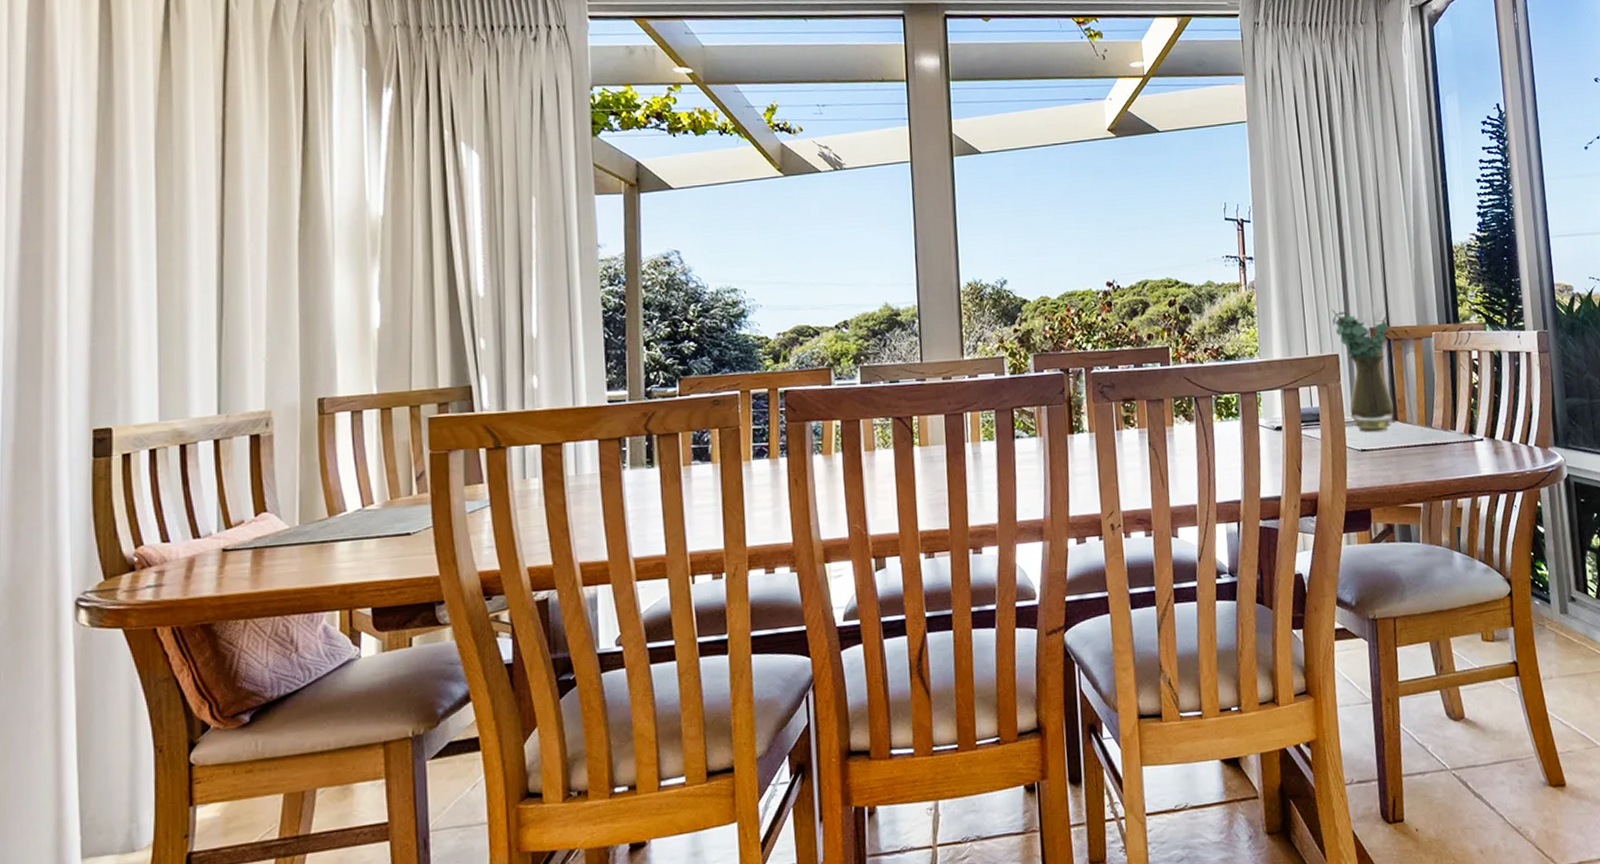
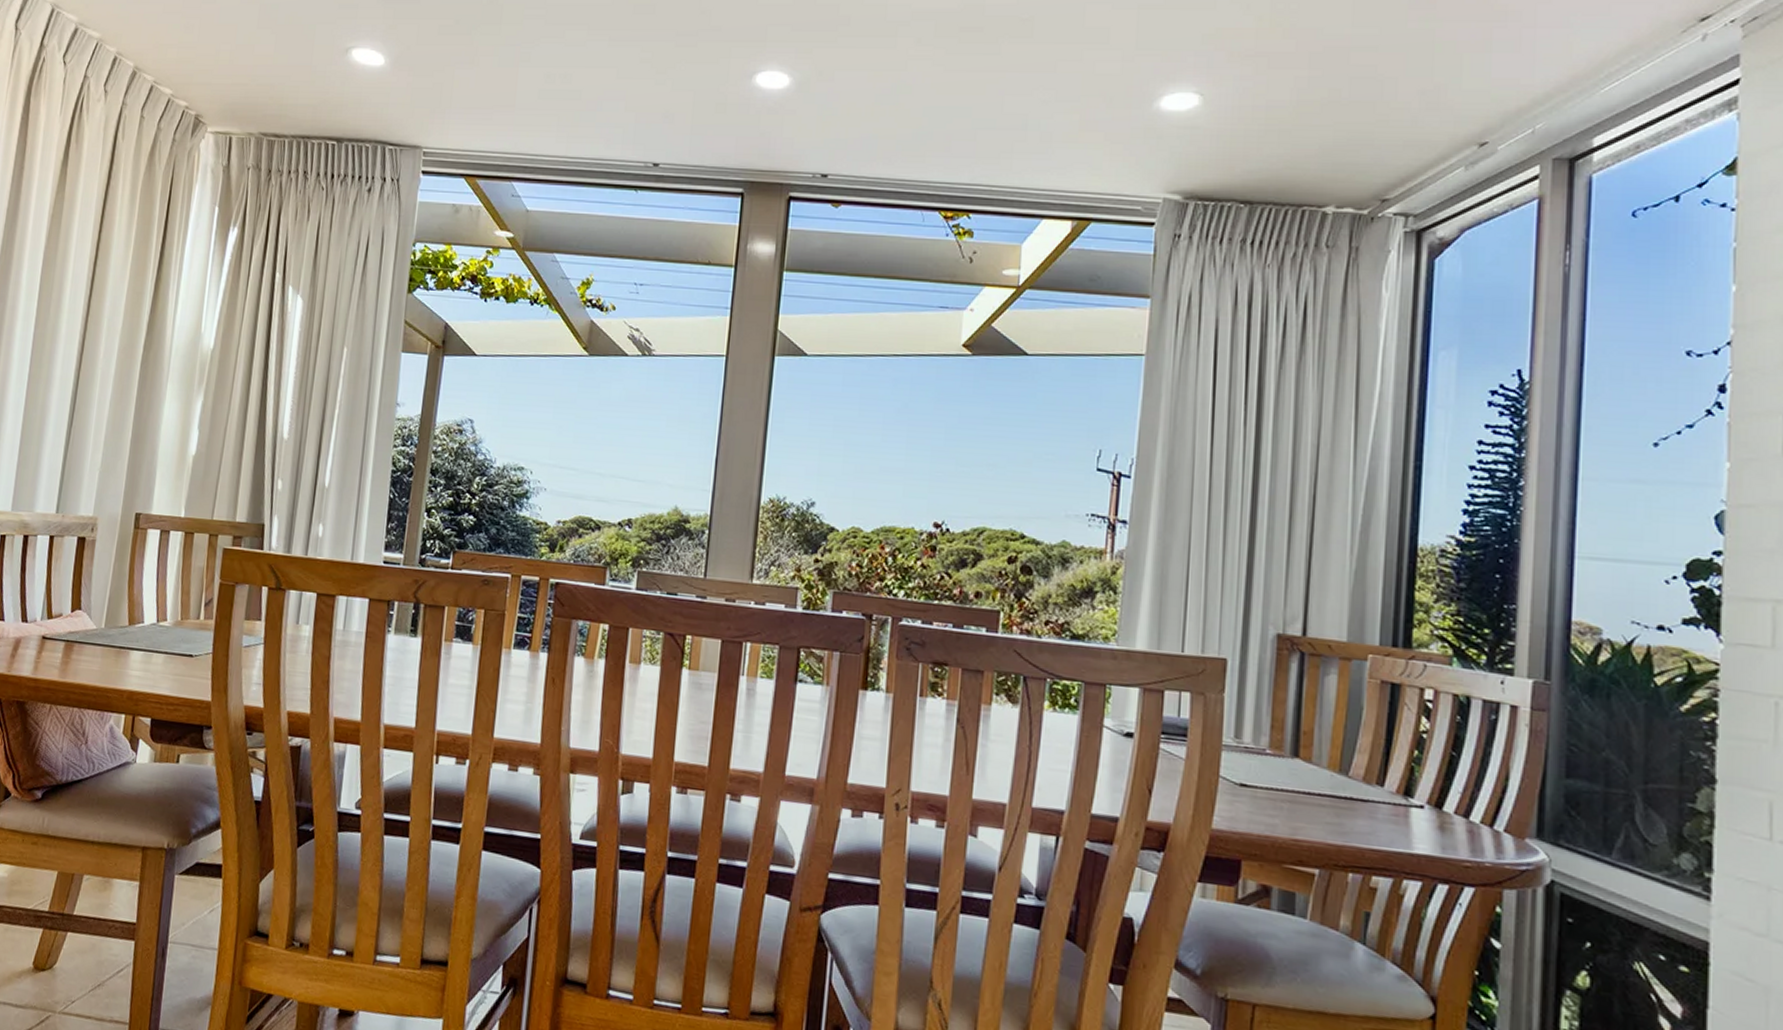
vase: present [1331,309,1394,433] -> none [1225,601,1304,769]

